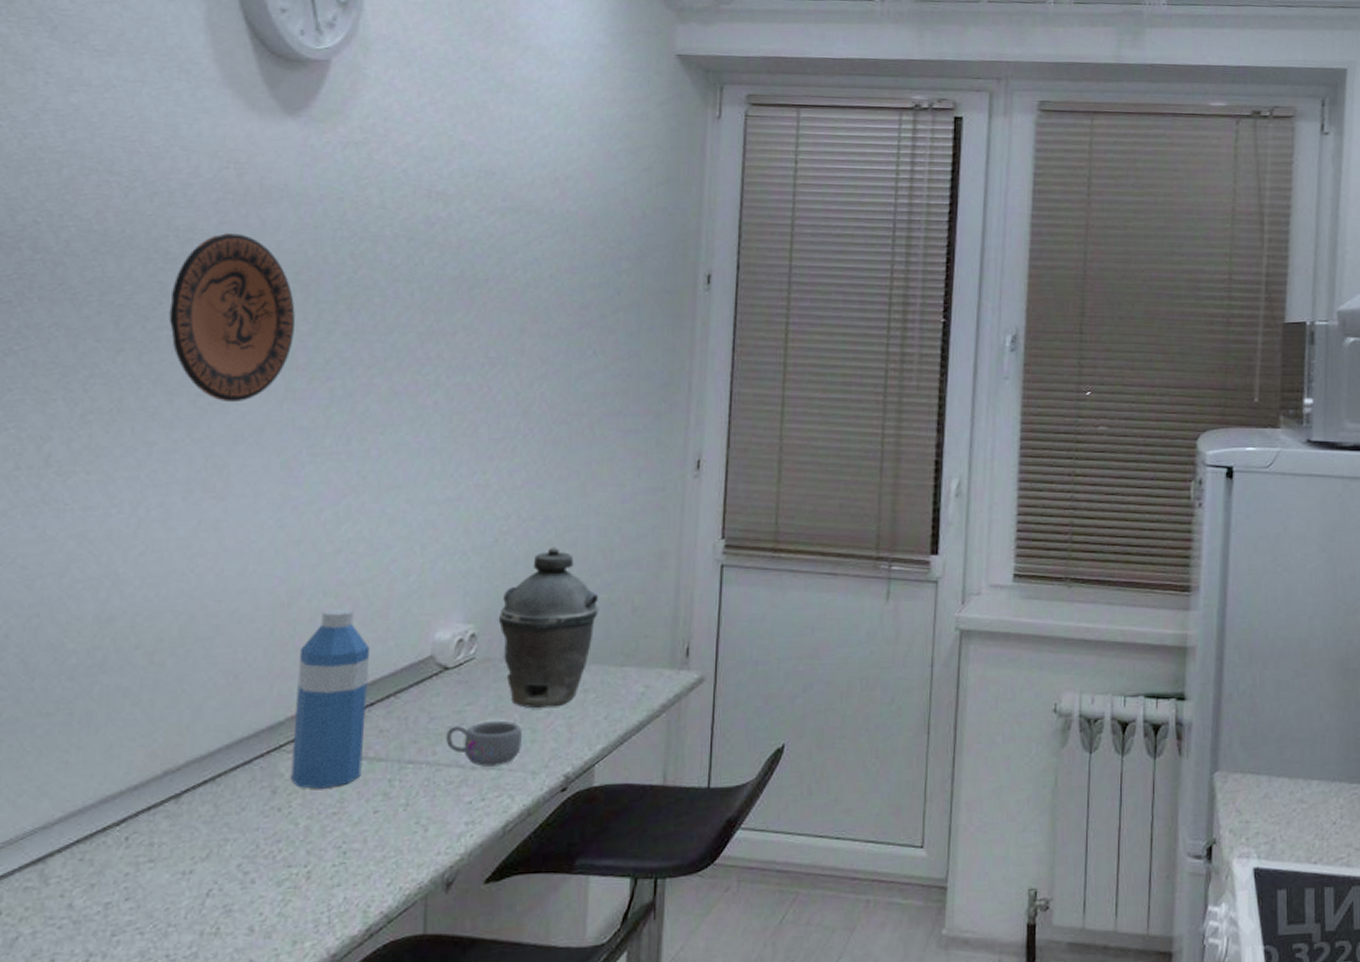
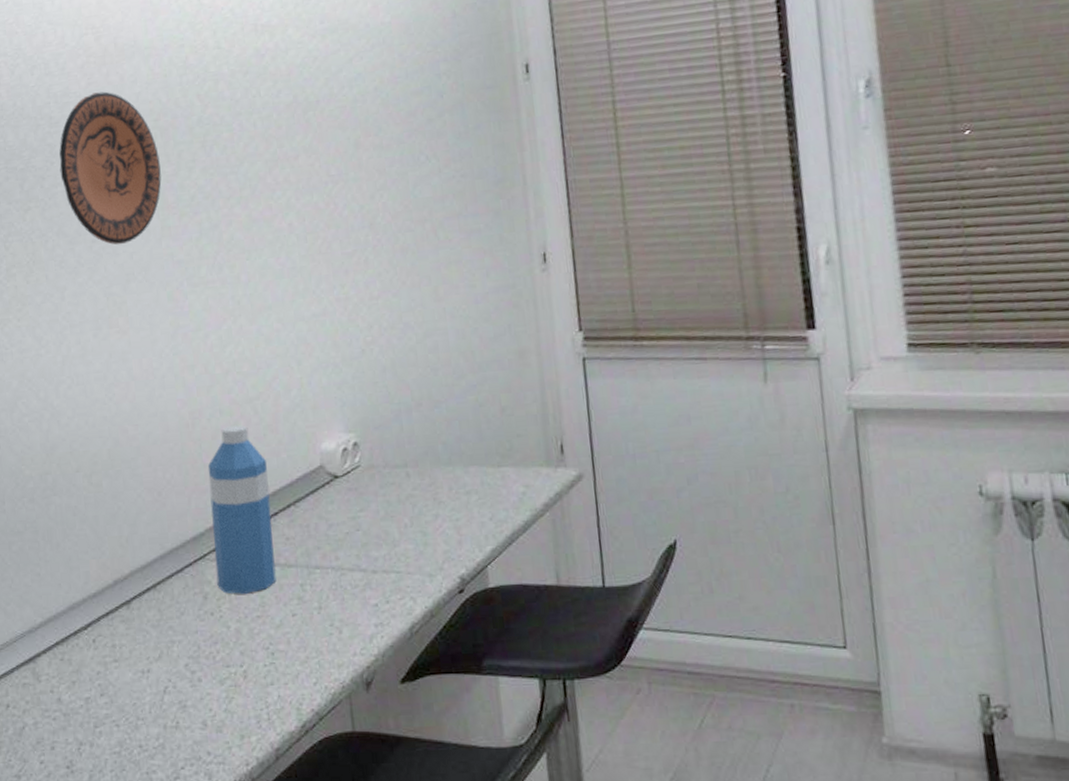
mug: present [446,720,522,767] -> none [345,525,416,570]
kettle: present [498,547,599,708] -> none [375,352,469,512]

